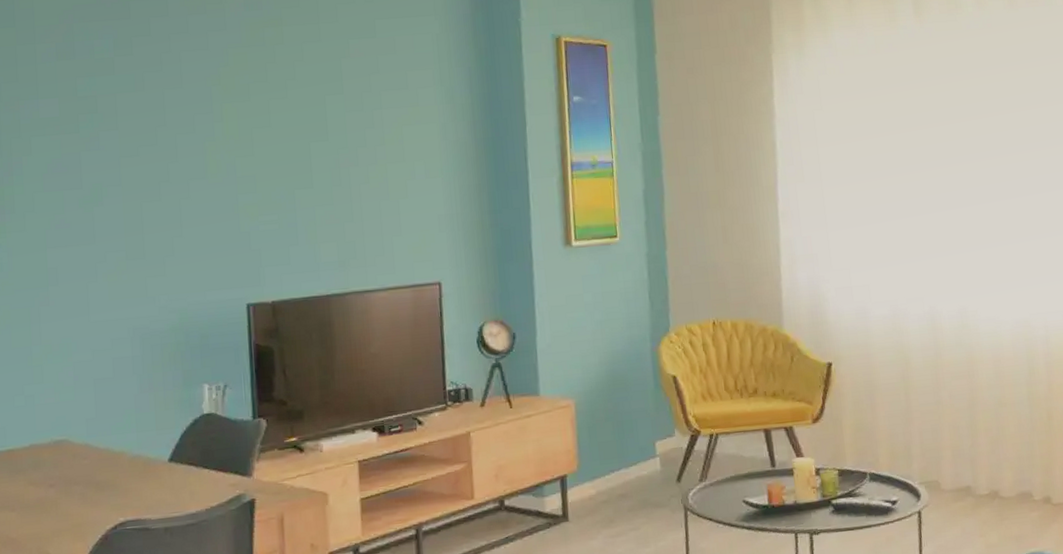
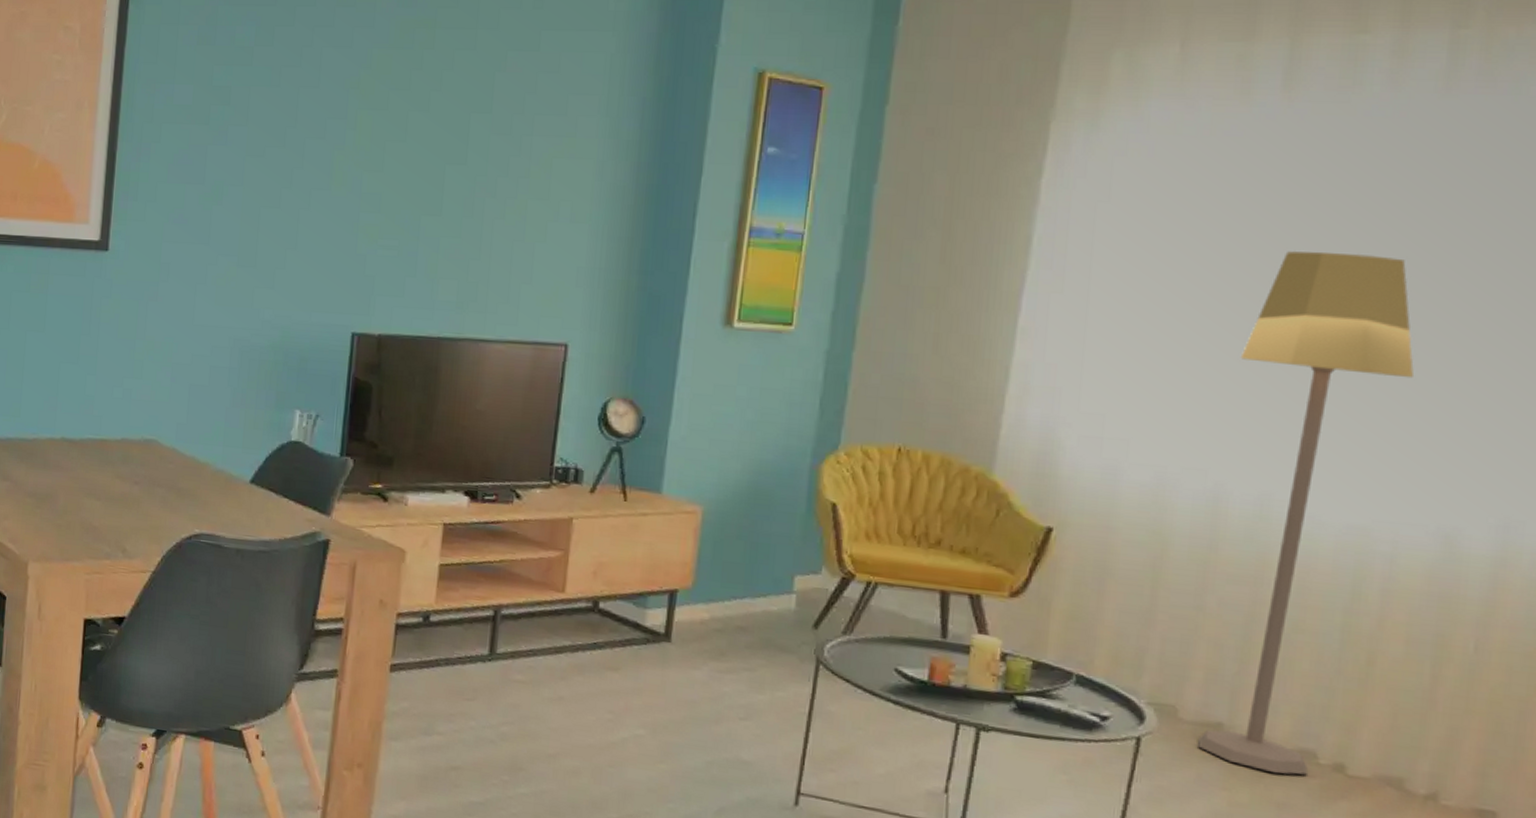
lamp: none [927,125,1032,515] -> present [1198,251,1414,775]

